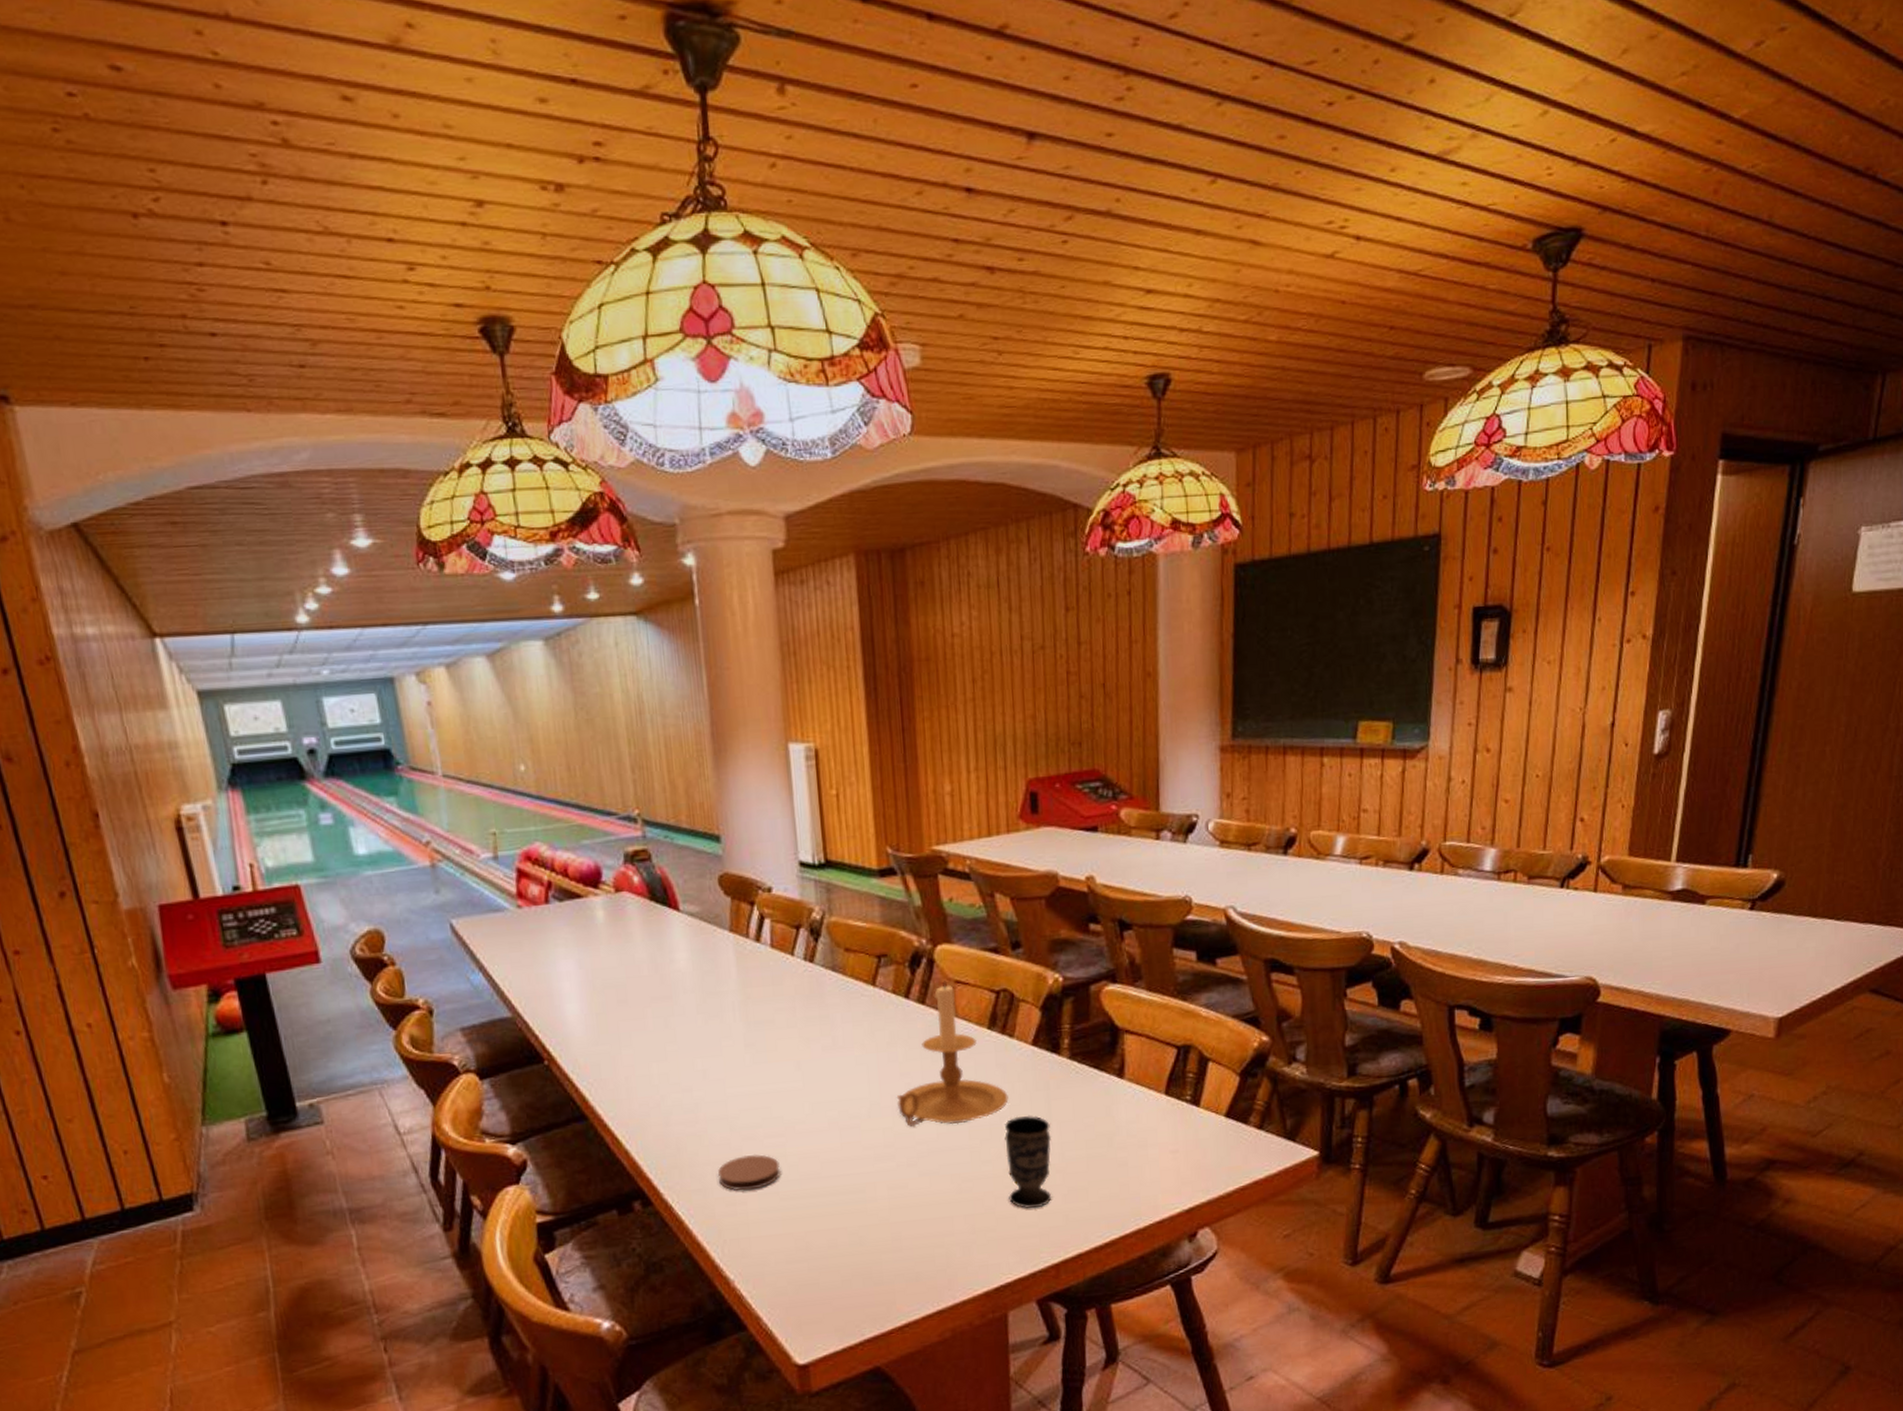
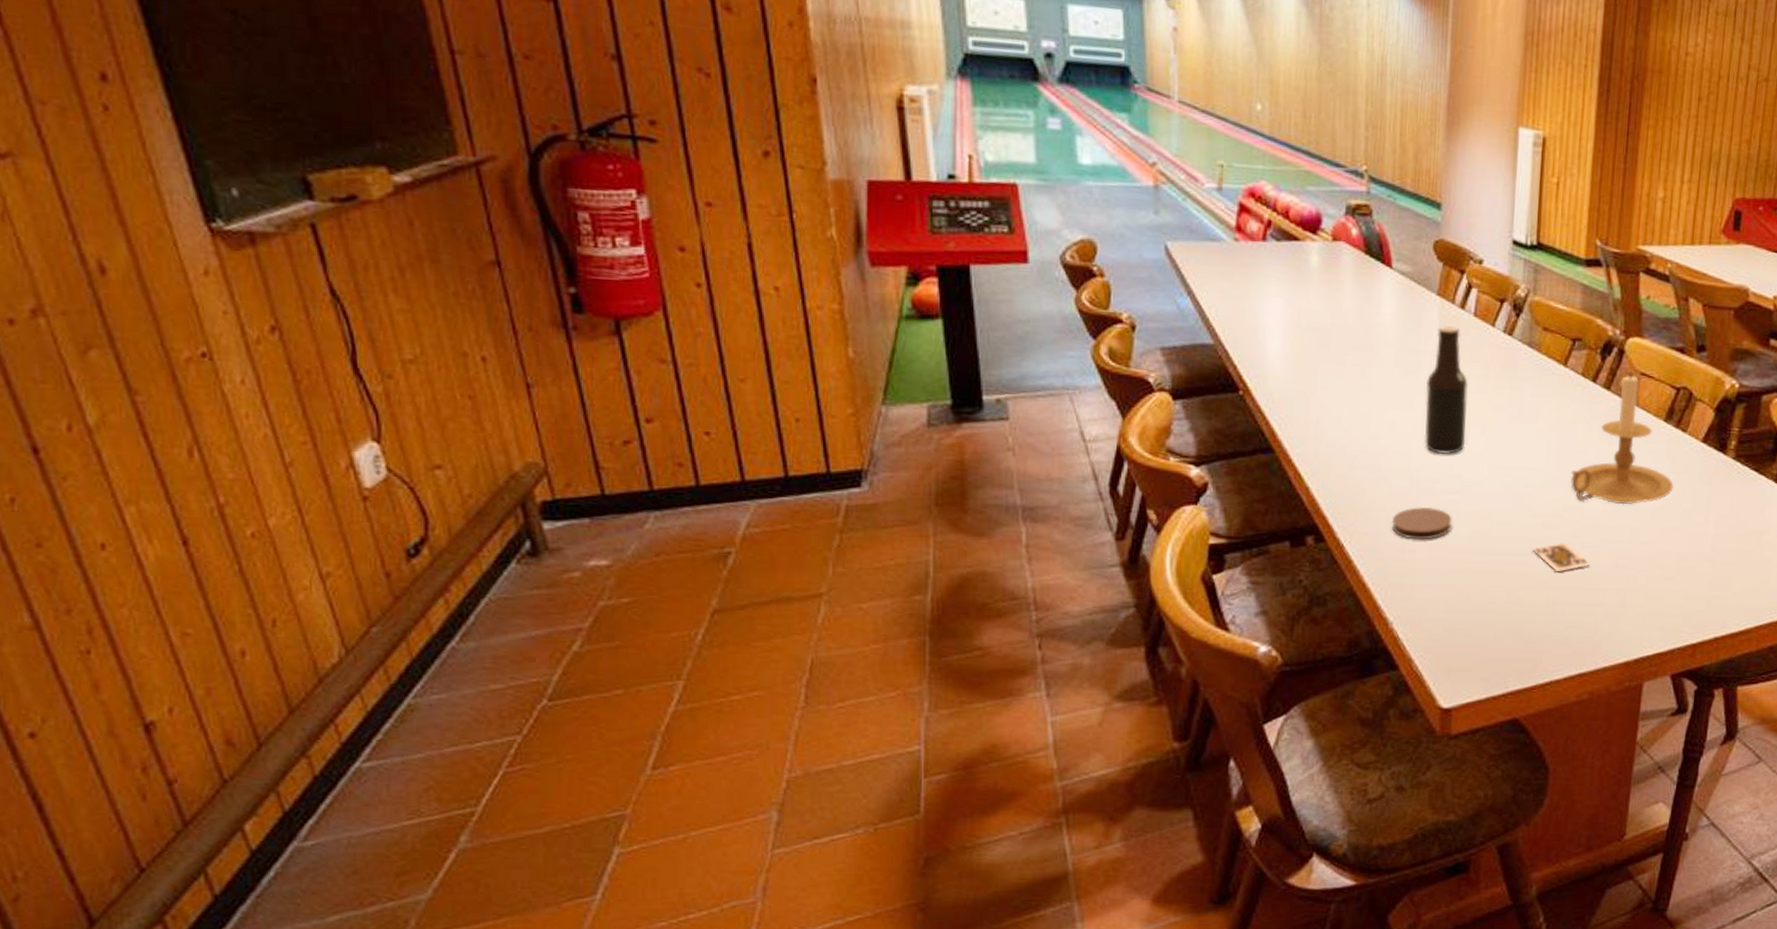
beer bottle: none [732,962,782,1097] -> present [1425,326,1468,454]
card: none [868,1172,933,1206] -> present [1532,542,1591,572]
cup: present [1004,1115,1052,1208] -> none [1660,505,1708,590]

